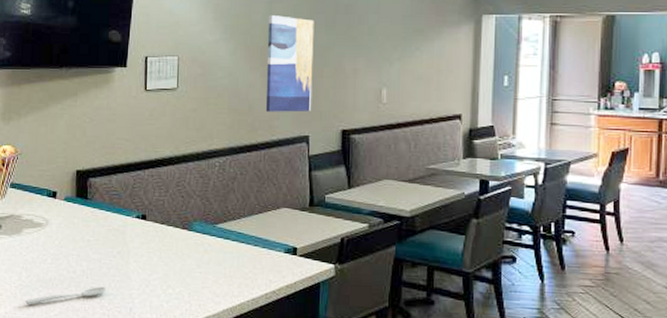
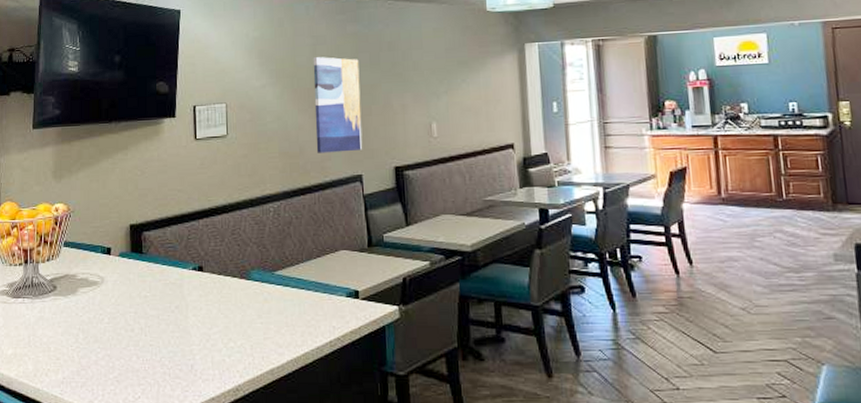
spoon: present [25,286,107,306] -> none [83,343,166,369]

